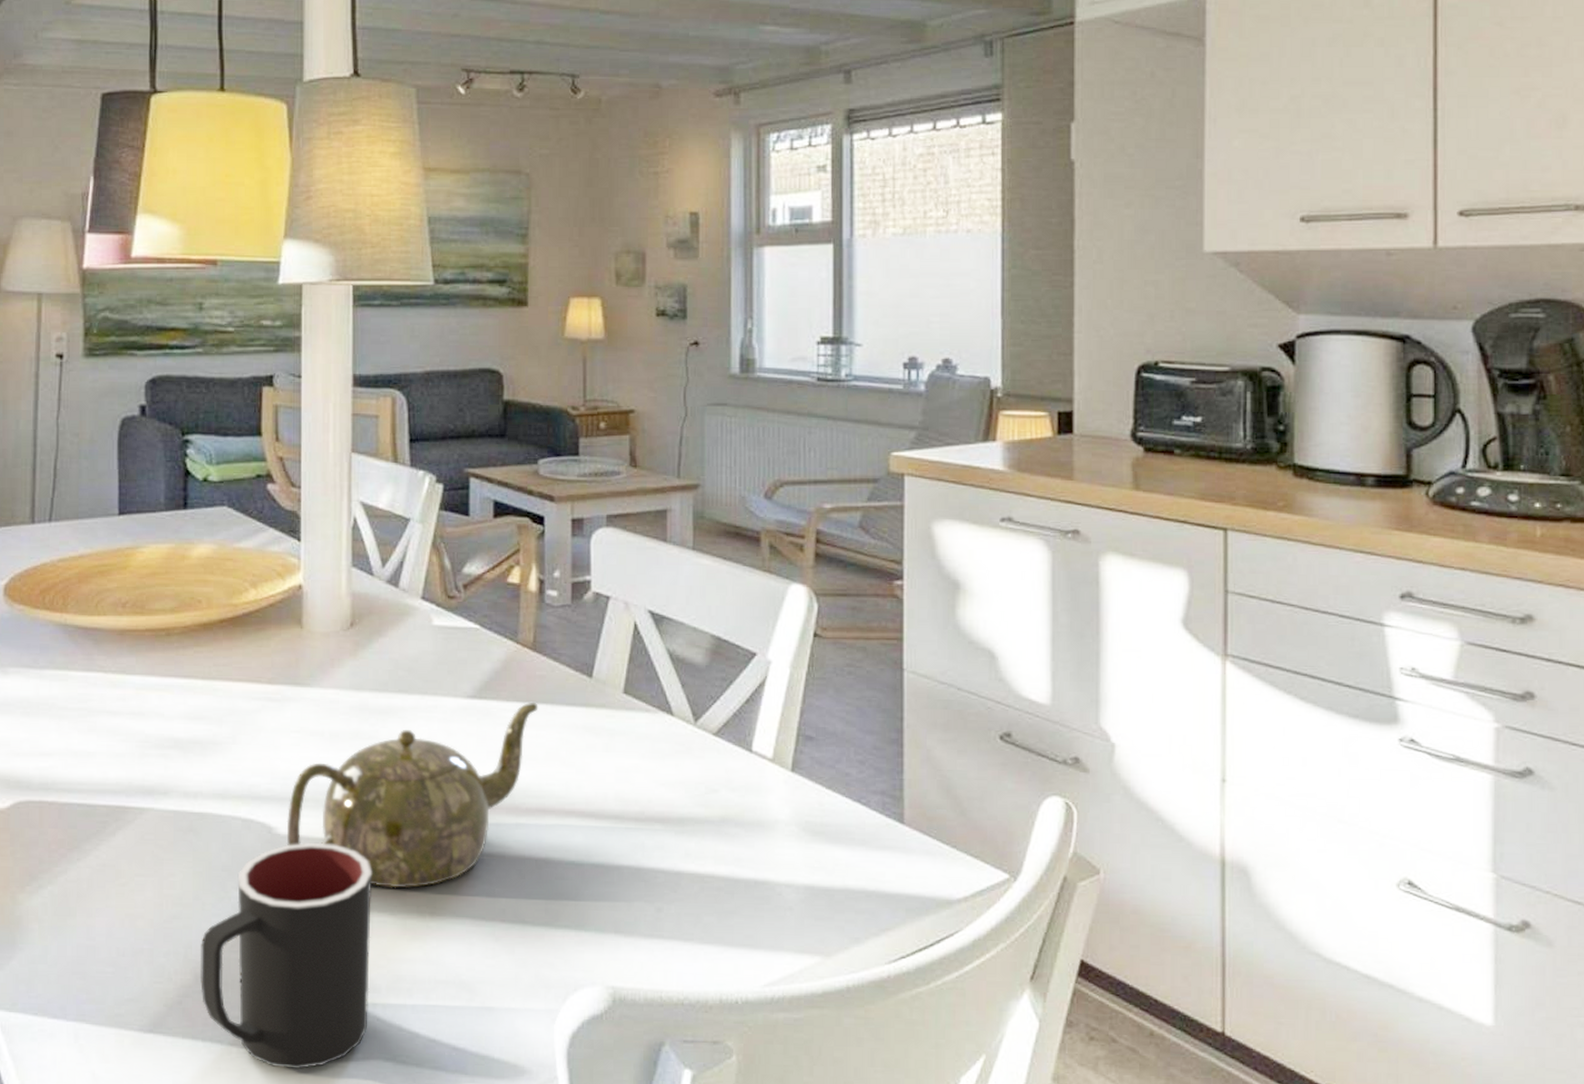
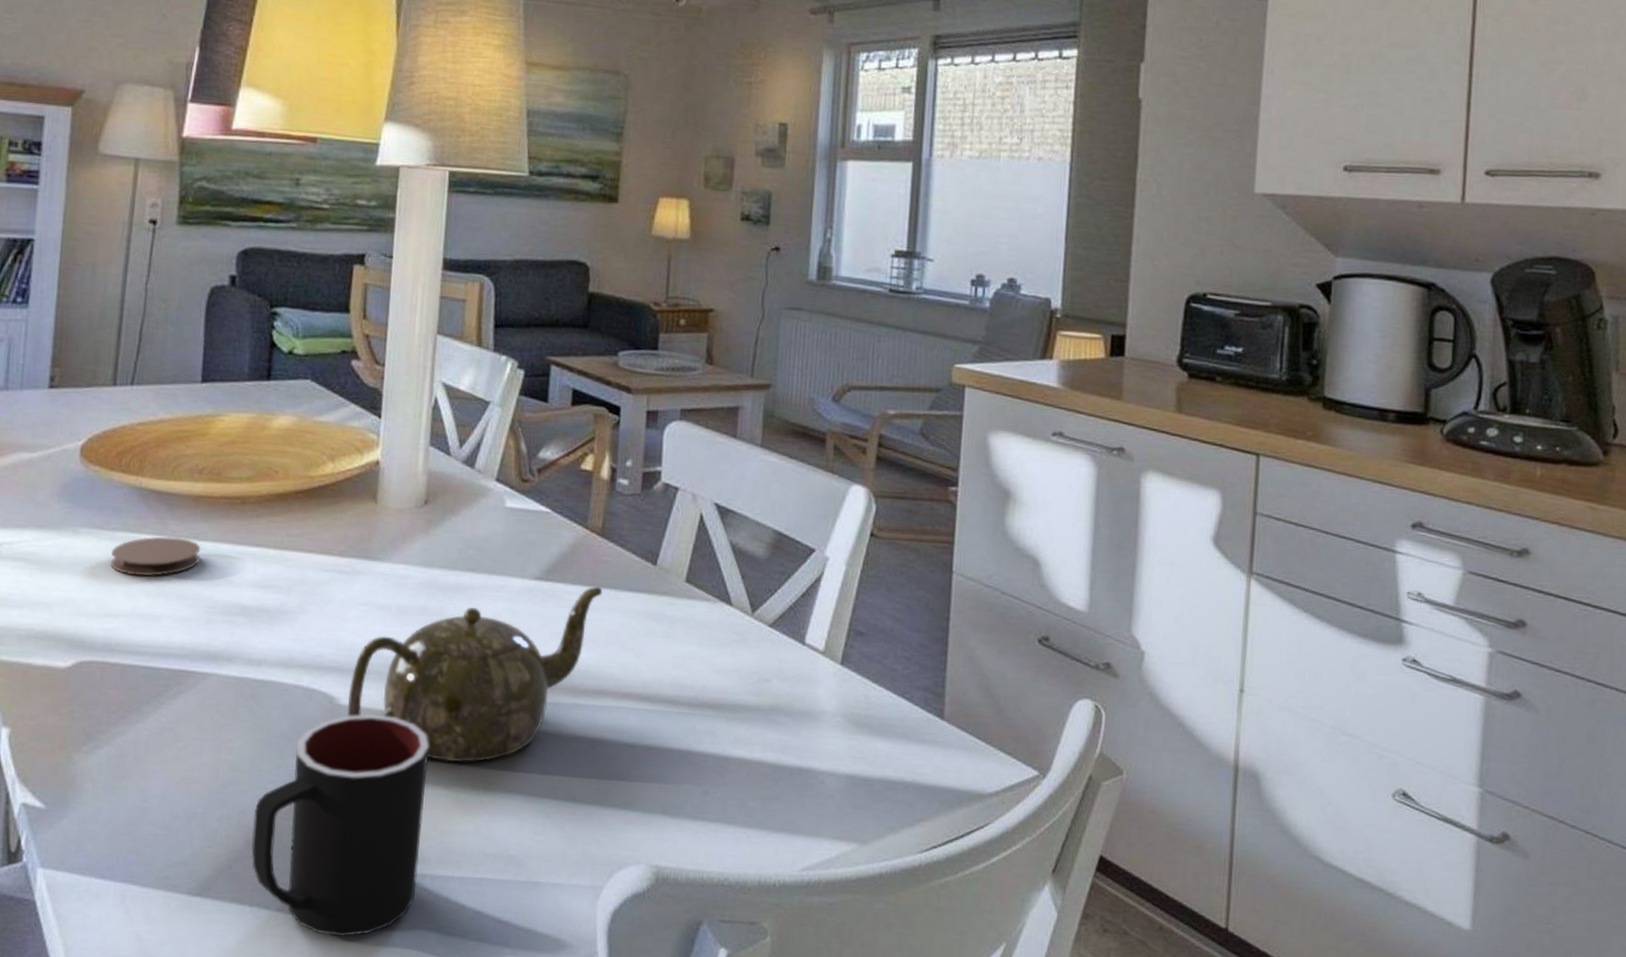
coaster: none [42,672,130,714] -> present [111,536,201,576]

